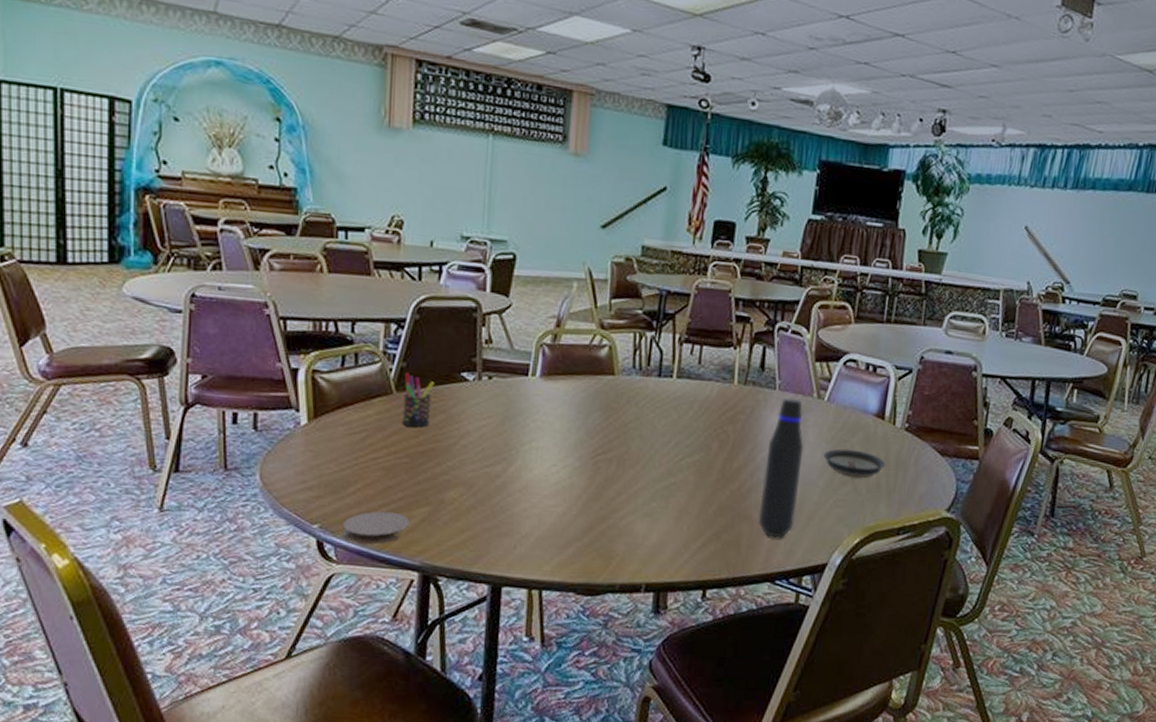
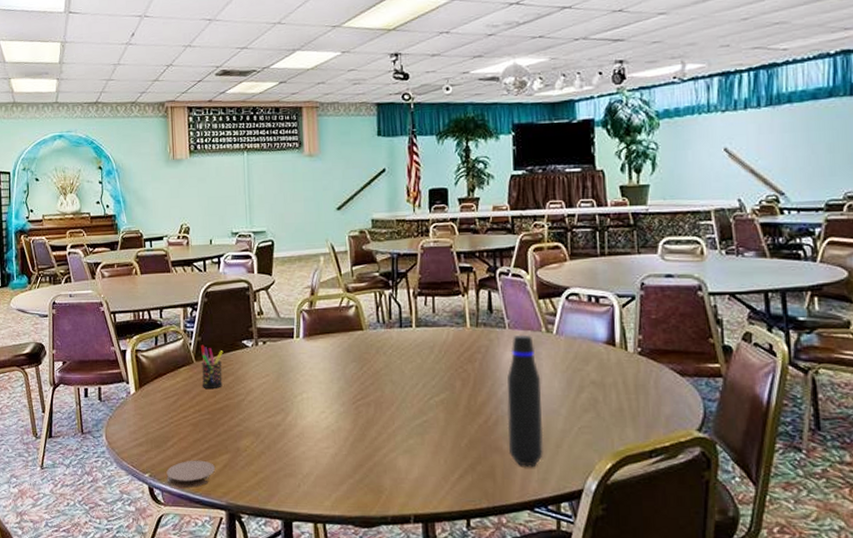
saucer: present [823,448,886,479] -> none [561,377,625,405]

